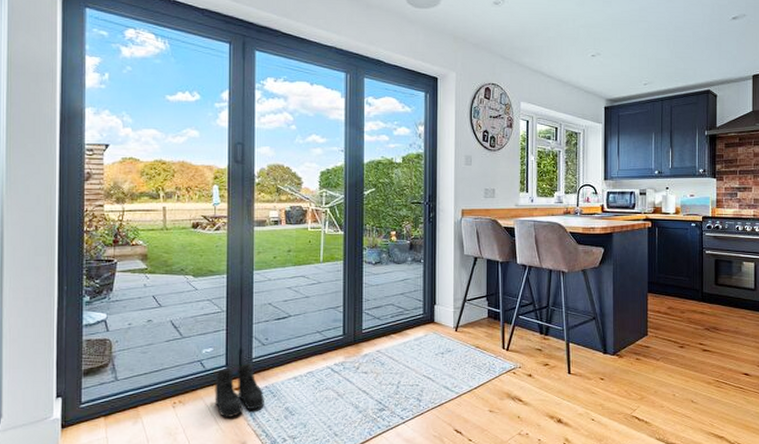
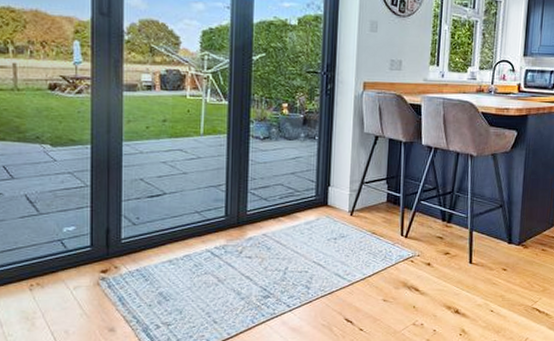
boots: present [215,363,264,417] -> none [78,244,135,302]

